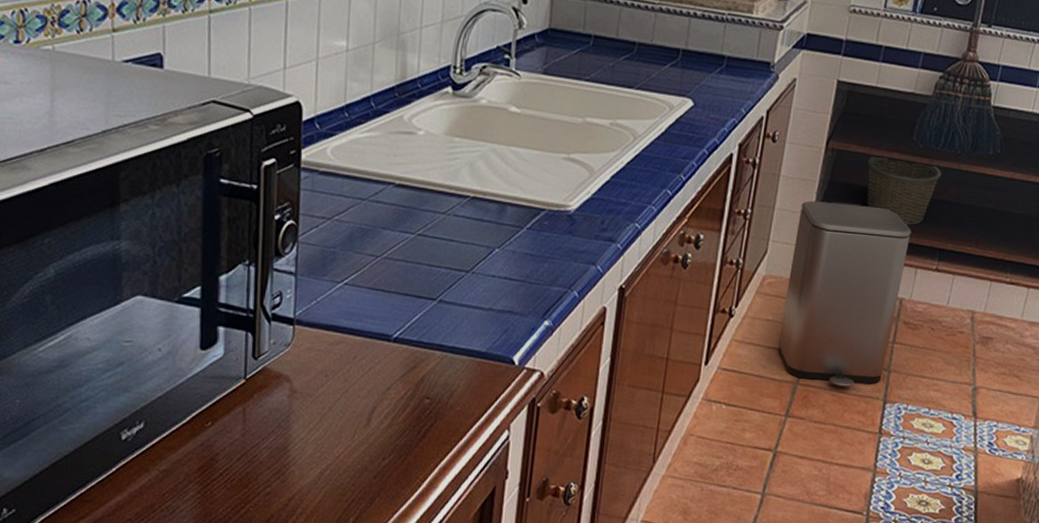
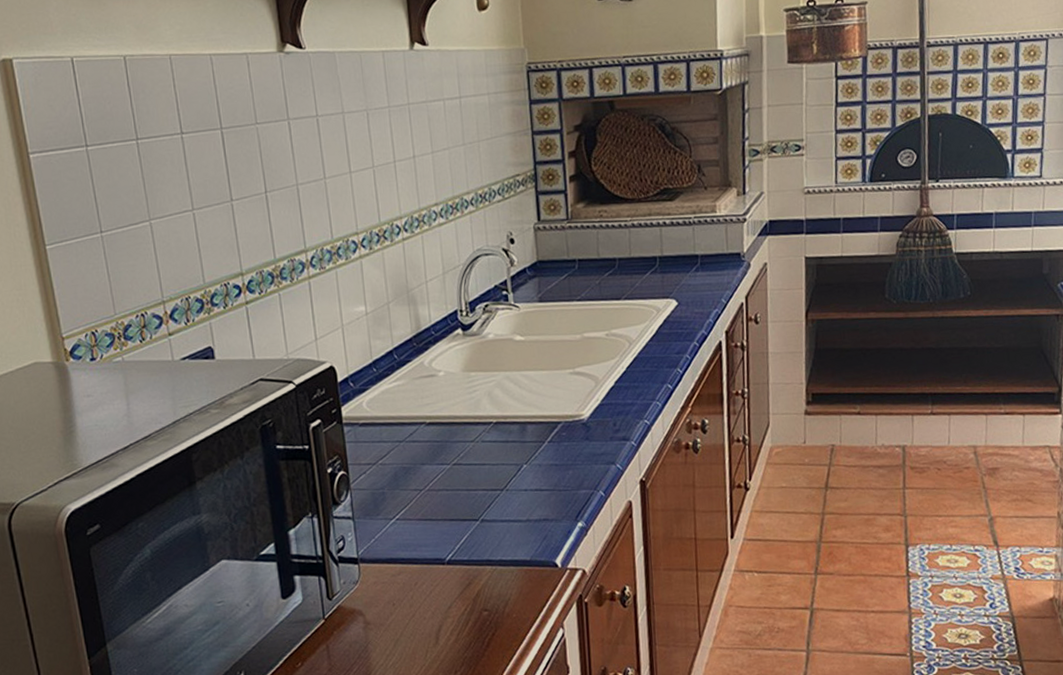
pedal bin: present [778,200,911,387] -> none [793,365,901,538]
basket: present [867,155,941,226] -> none [847,316,919,377]

